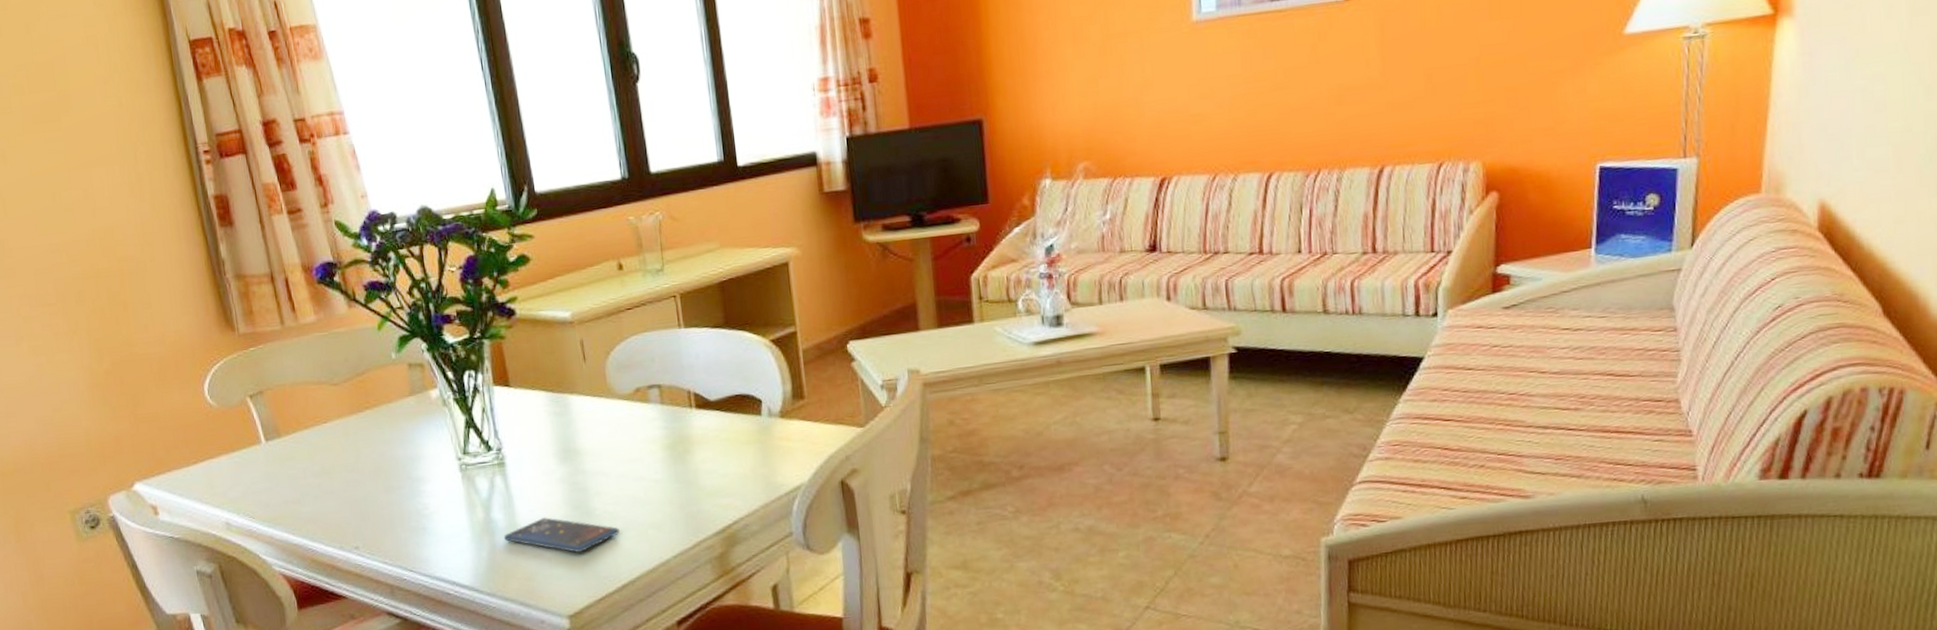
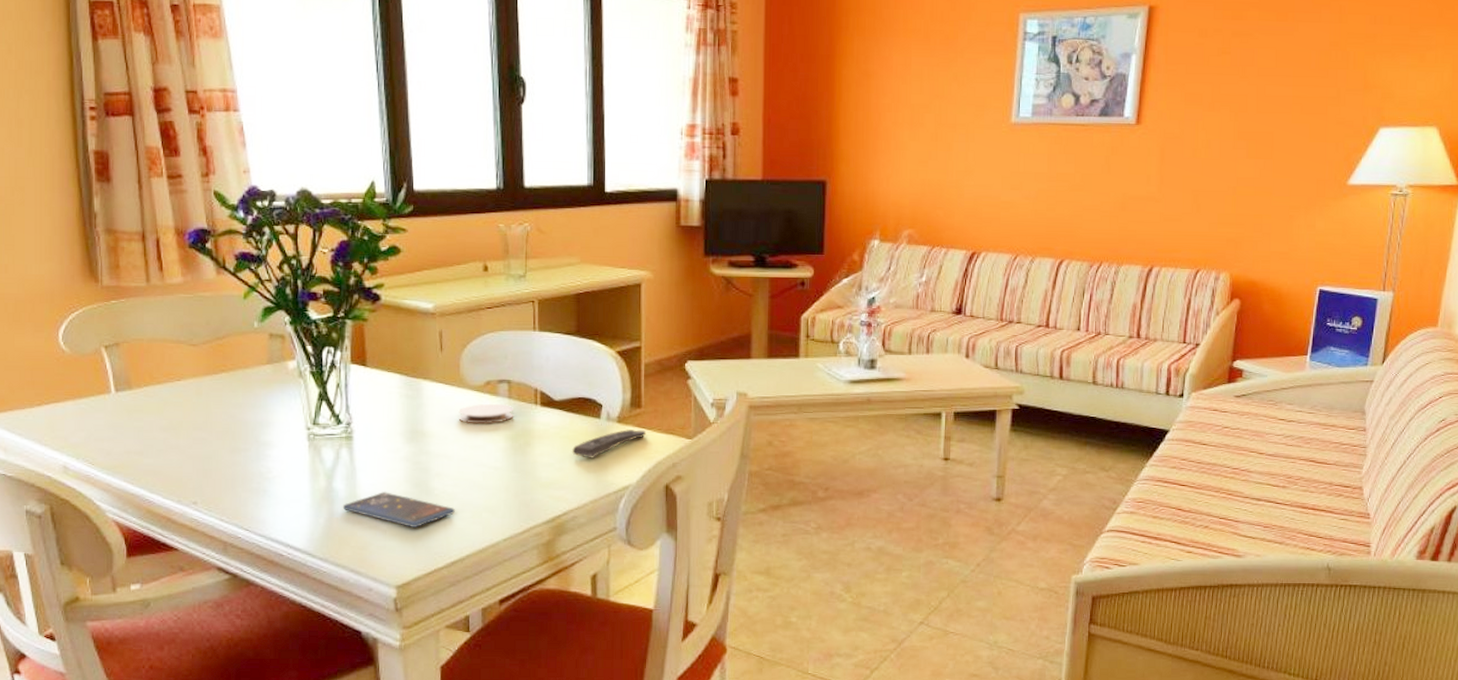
coaster: none [610,410,668,436] -> present [458,403,513,423]
remote control: none [735,422,814,460] -> present [572,429,647,458]

